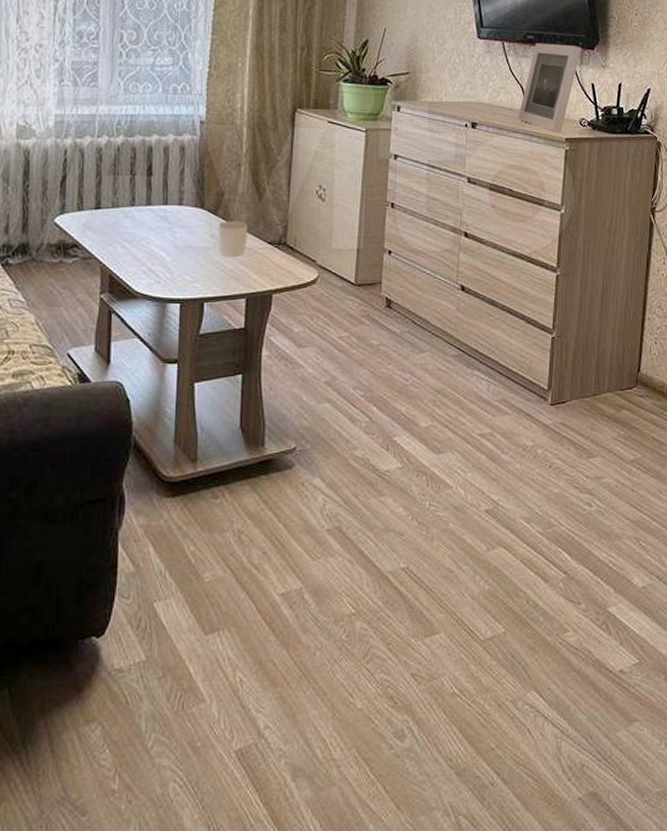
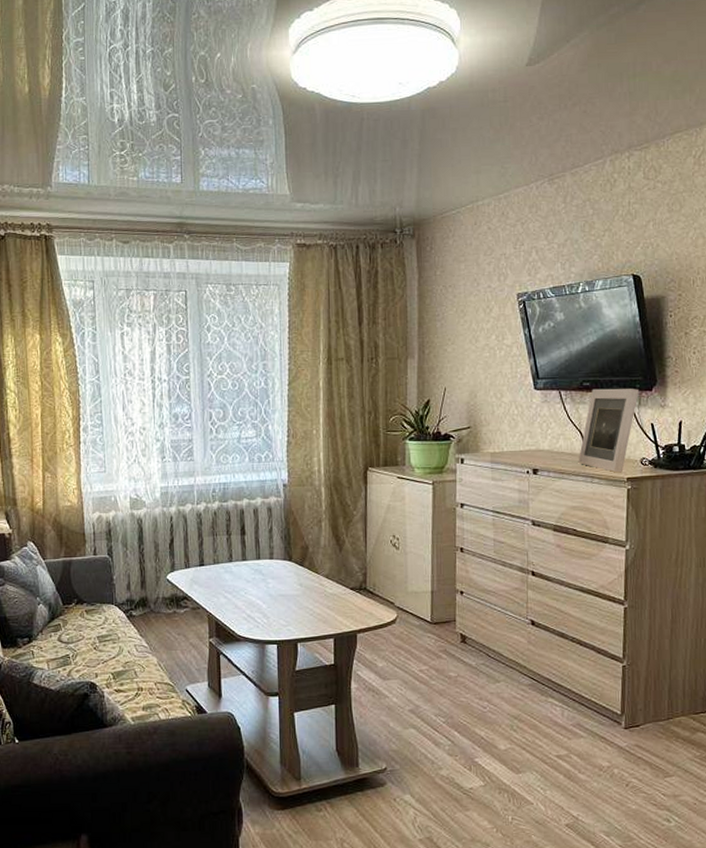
mug: present [217,221,248,258] -> none [305,571,332,604]

